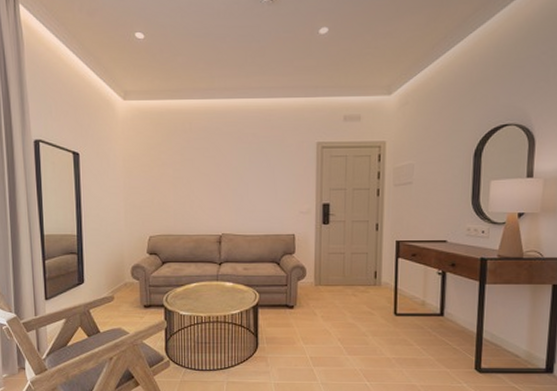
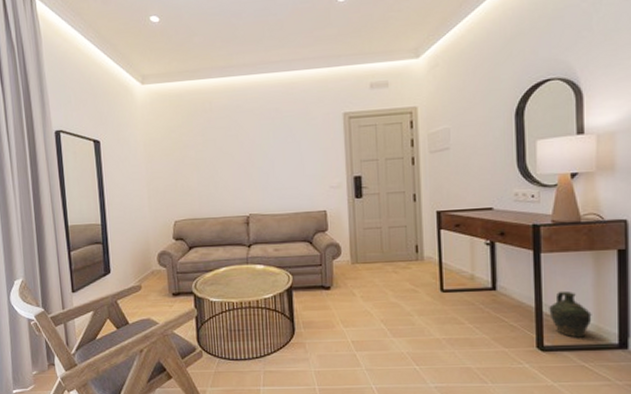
ceramic jug: none [488,319,525,362] -> present [549,291,592,338]

